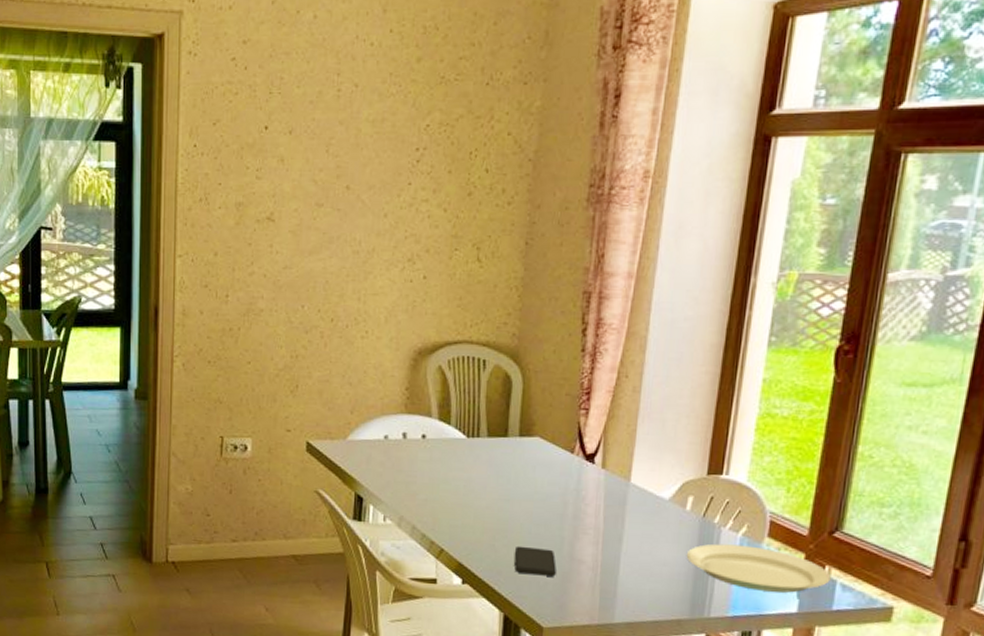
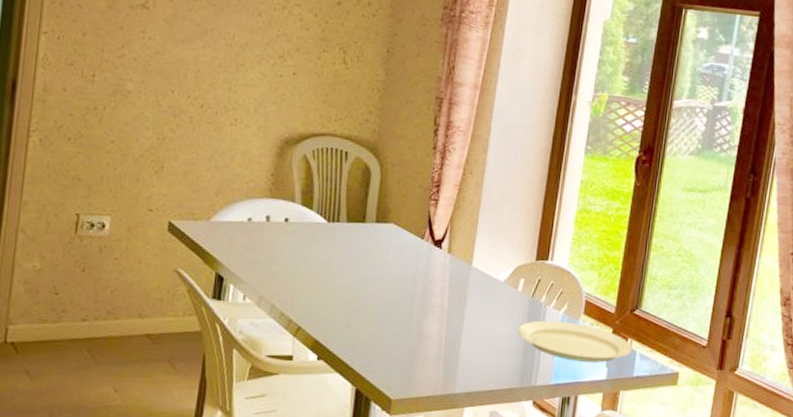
mobile phone: present [514,546,556,577] -> none [367,323,405,352]

